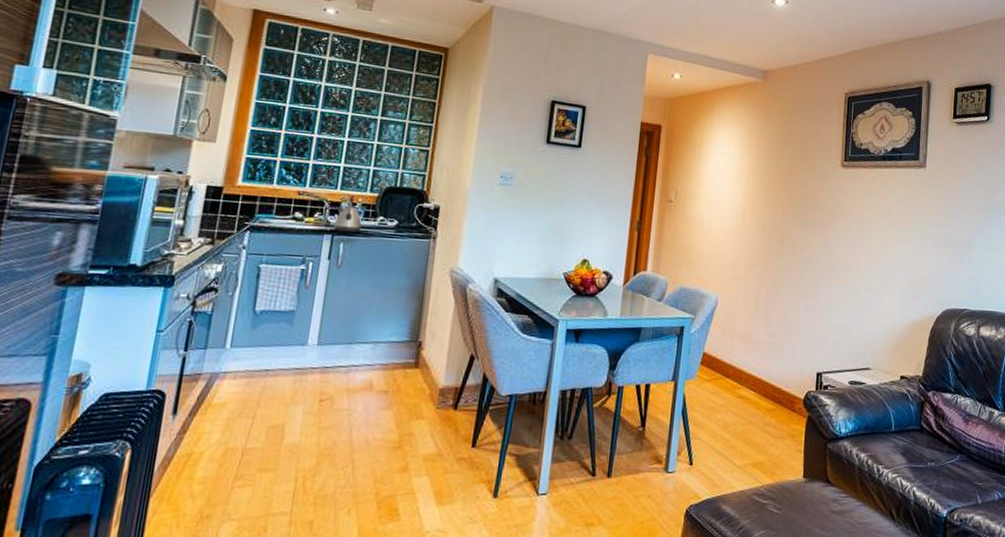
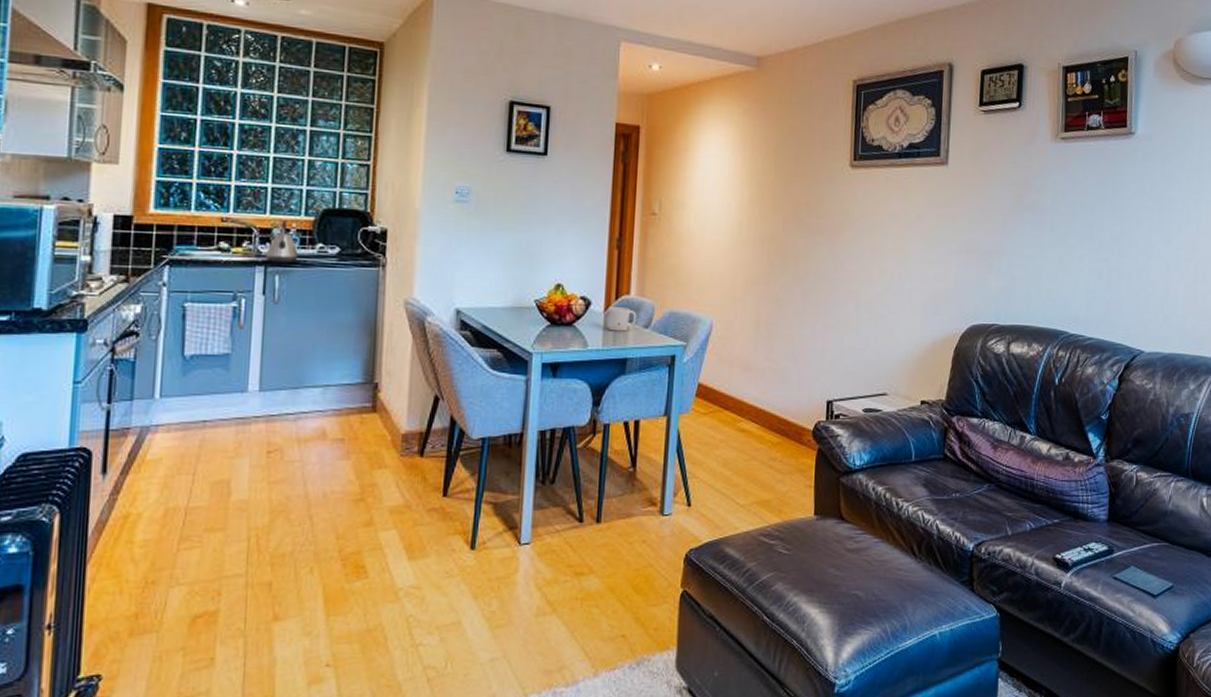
mug: none [625,281,652,304] -> present [607,307,637,332]

